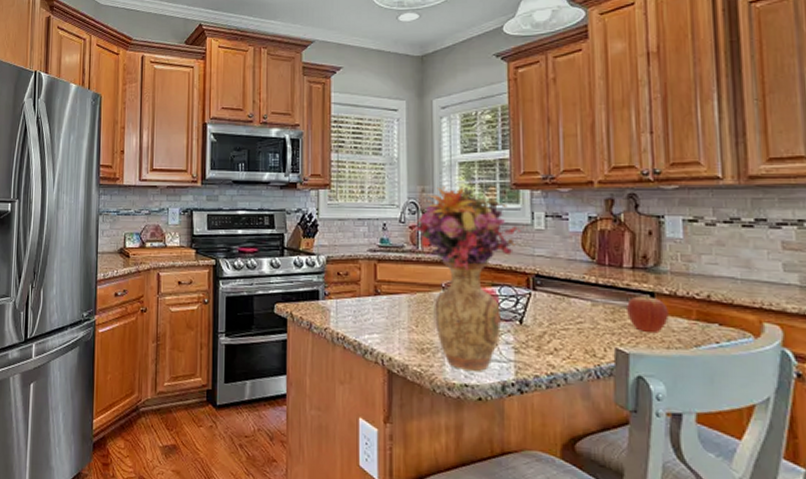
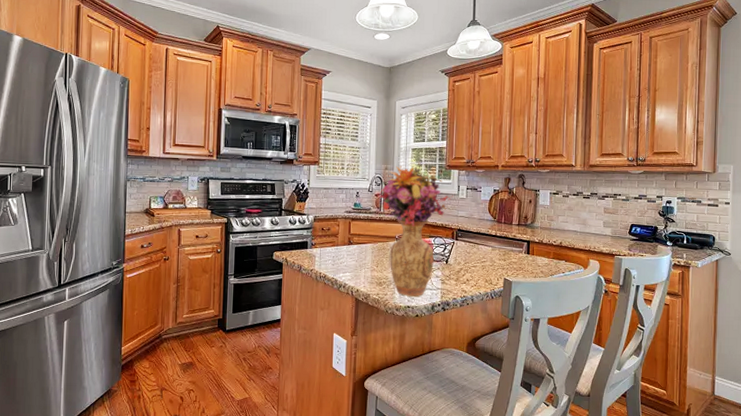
fruit: present [627,295,669,334] -> none [513,242,537,268]

